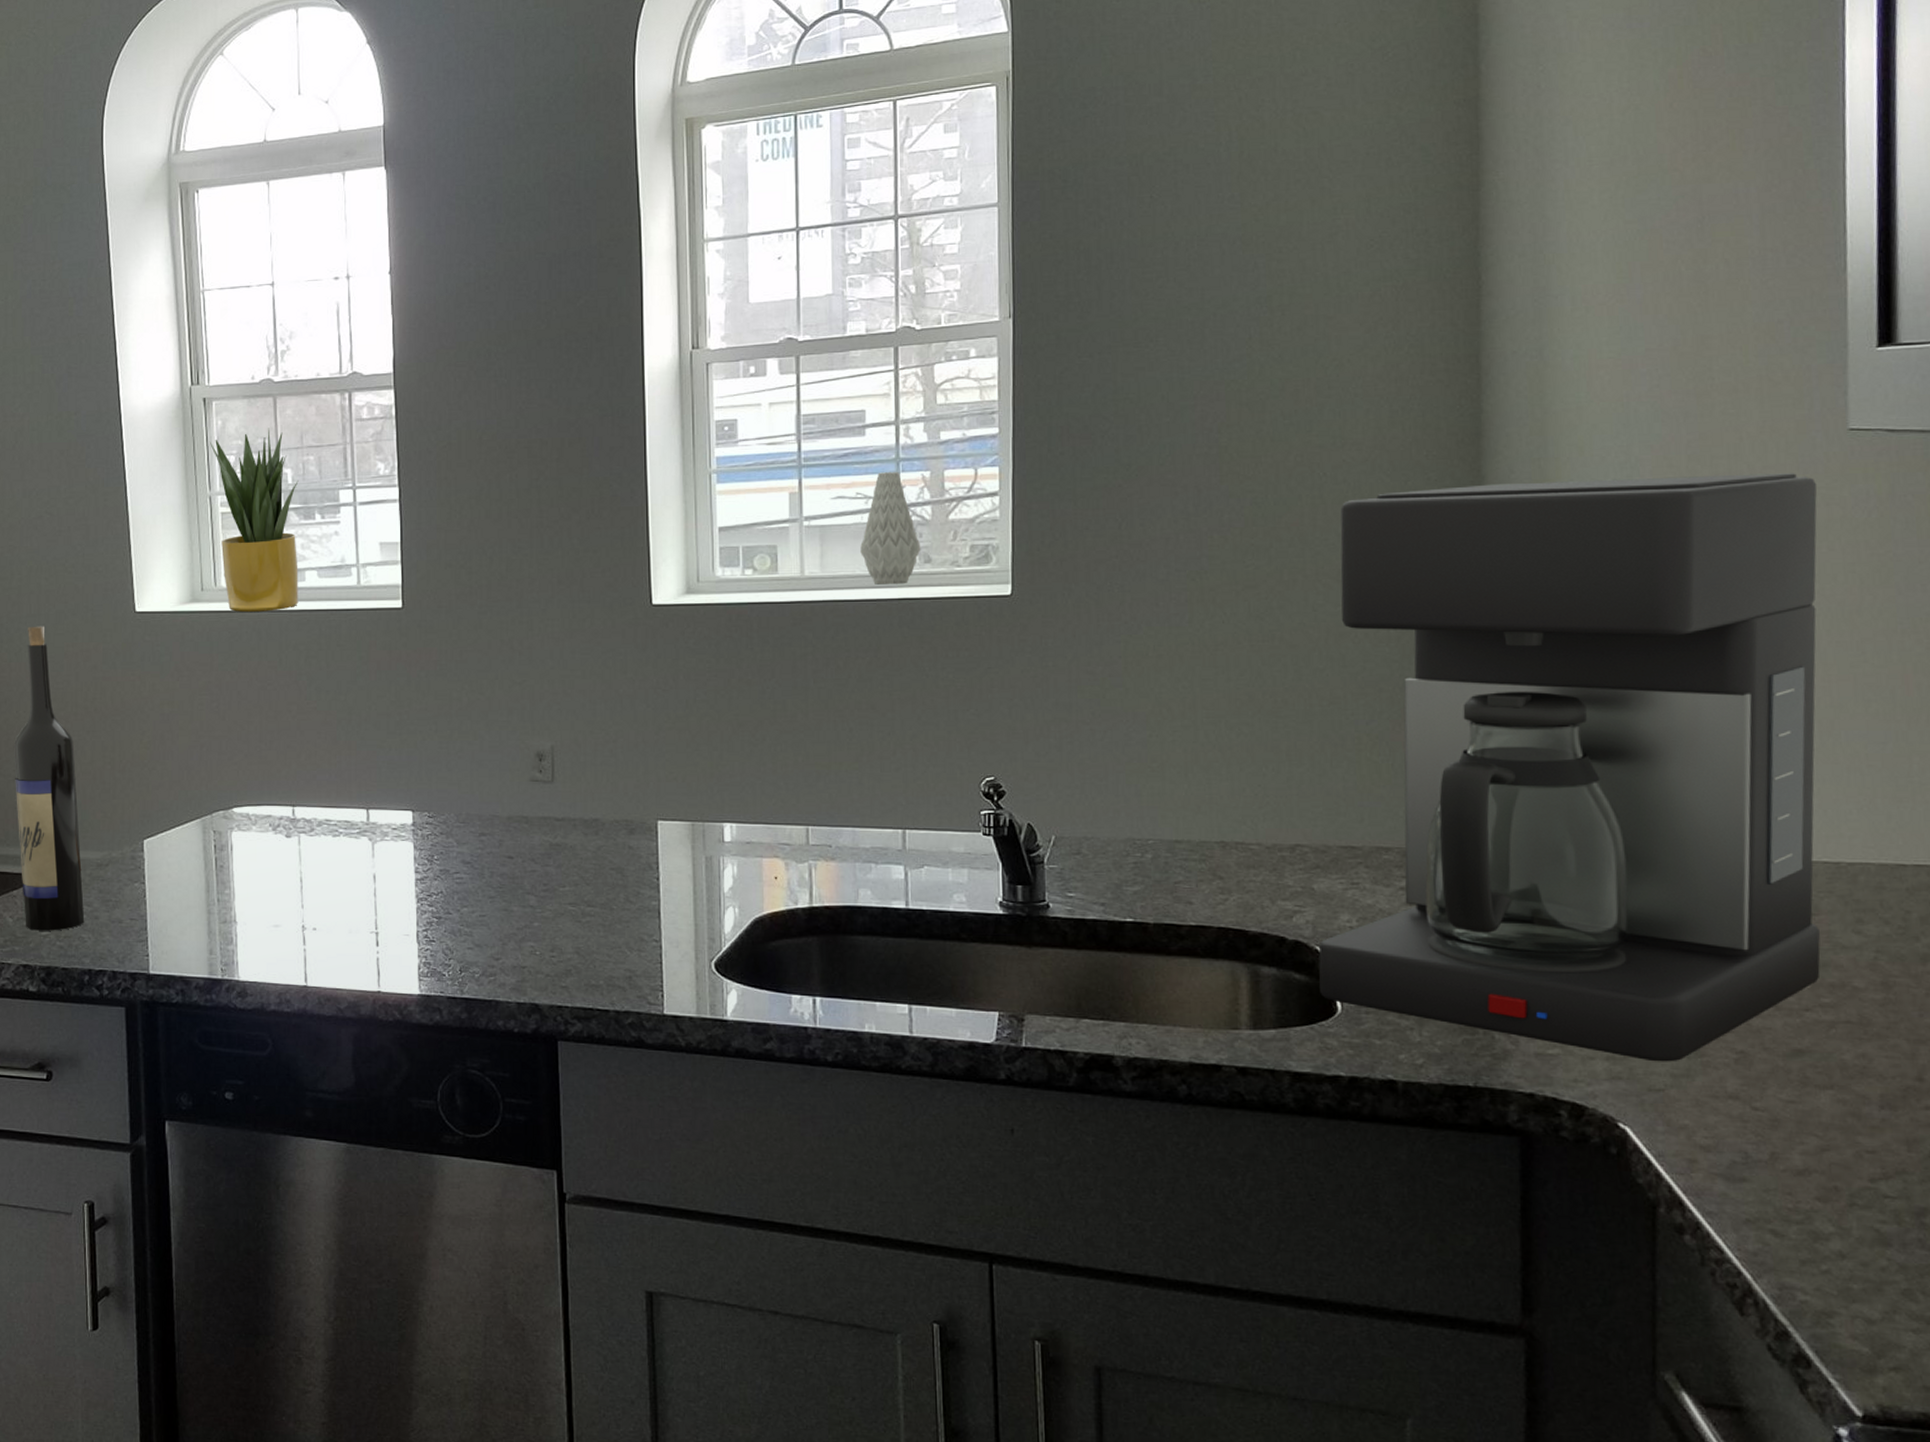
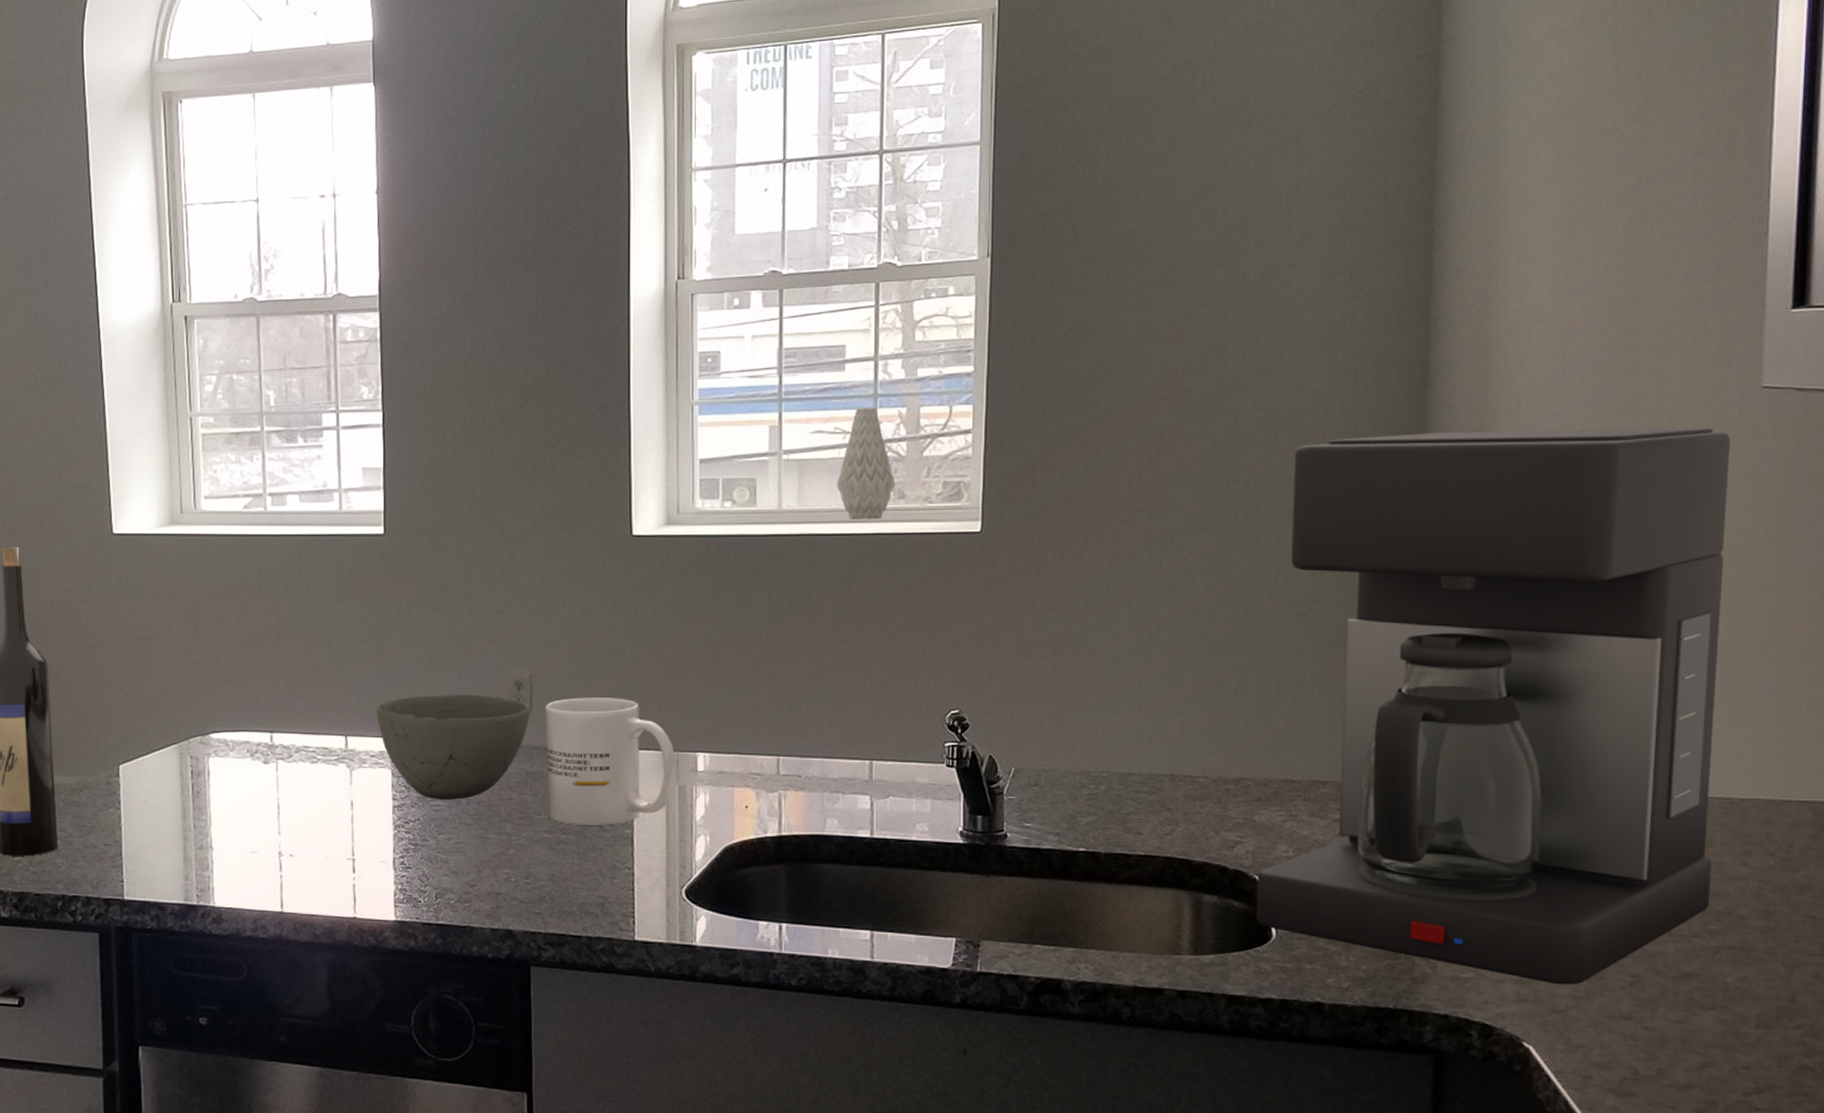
planter: present [209,428,299,613] -> none [190,348,281,537]
bowl: none [397,766,552,872] -> present [376,694,530,800]
mug: none [566,768,702,898] -> present [544,697,676,826]

